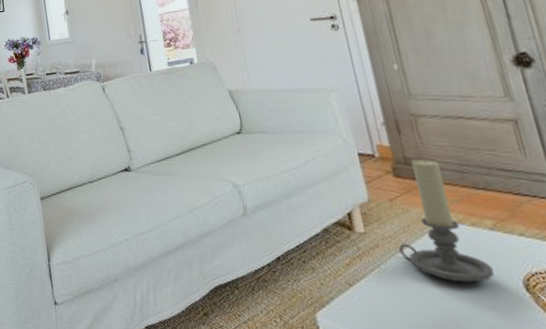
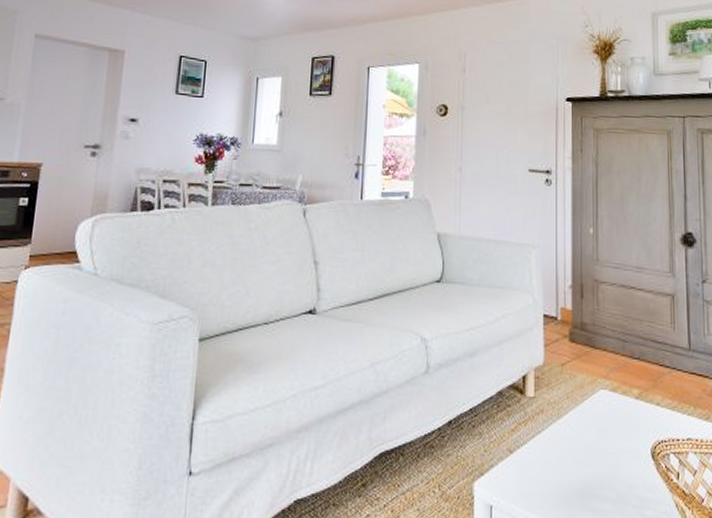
candle holder: present [398,158,494,283] -> none [560,325,630,450]

